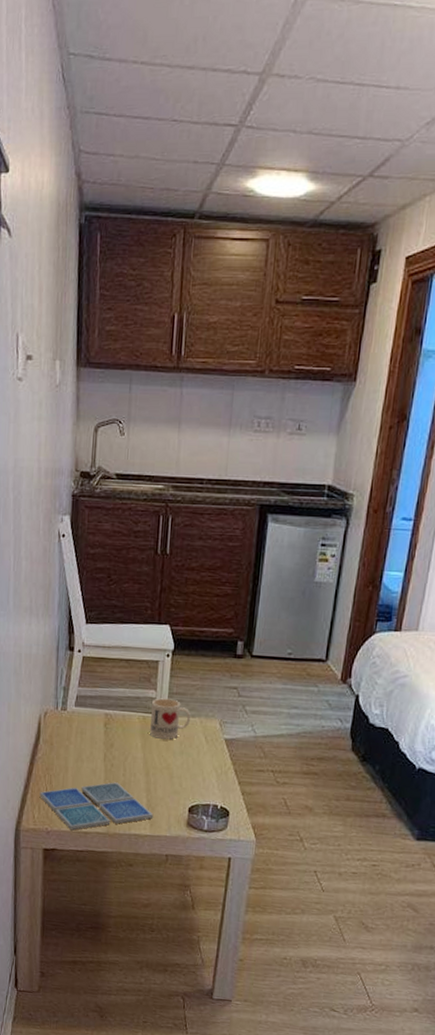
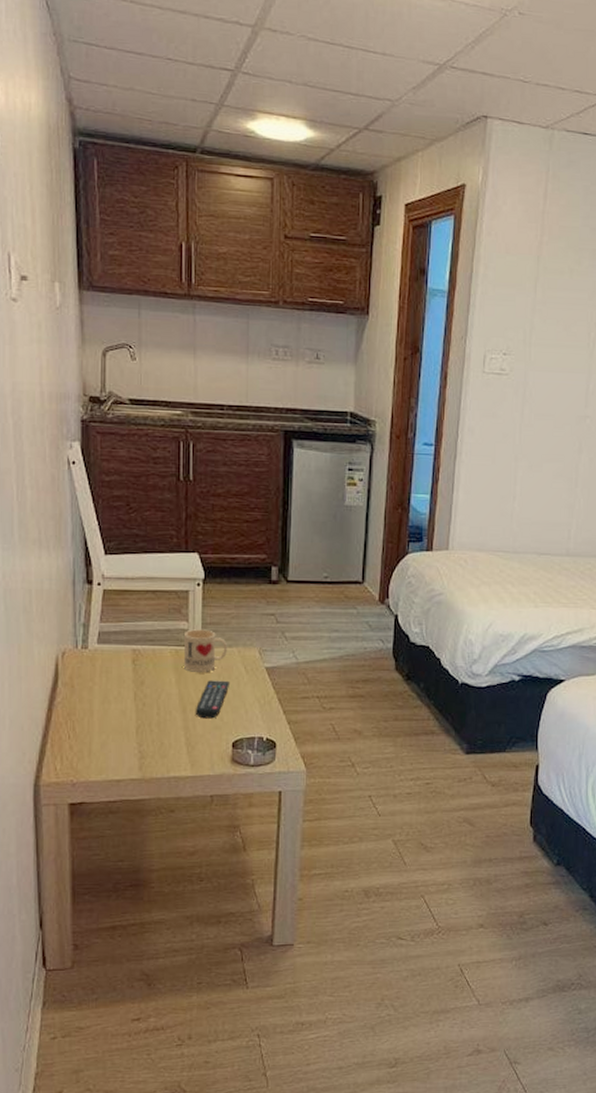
drink coaster: present [39,782,154,831] -> none [61,722,194,780]
remote control: none [157,747,191,784] -> present [195,680,231,719]

